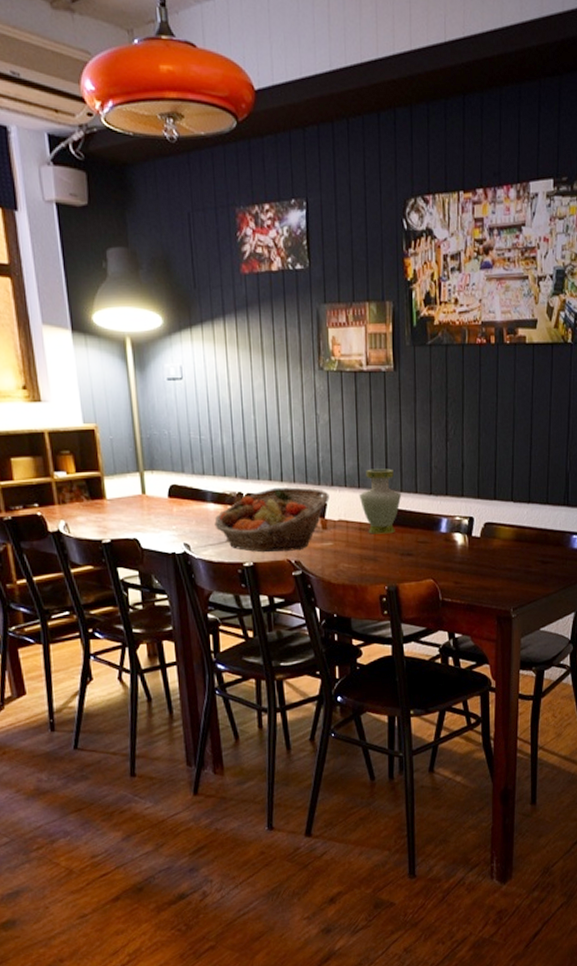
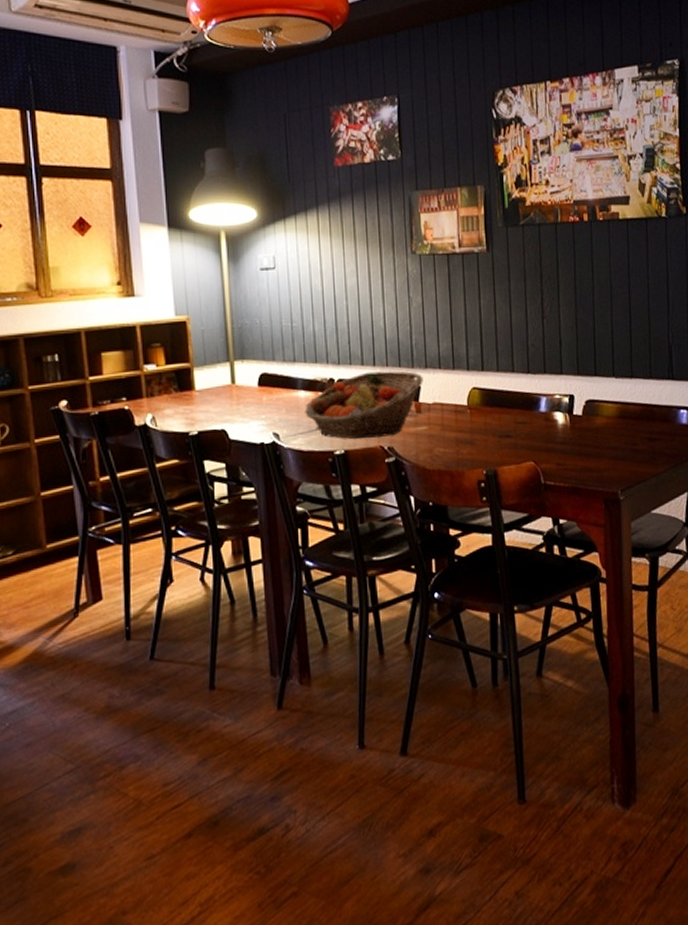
vase: present [359,469,402,534] -> none [453,348,499,416]

